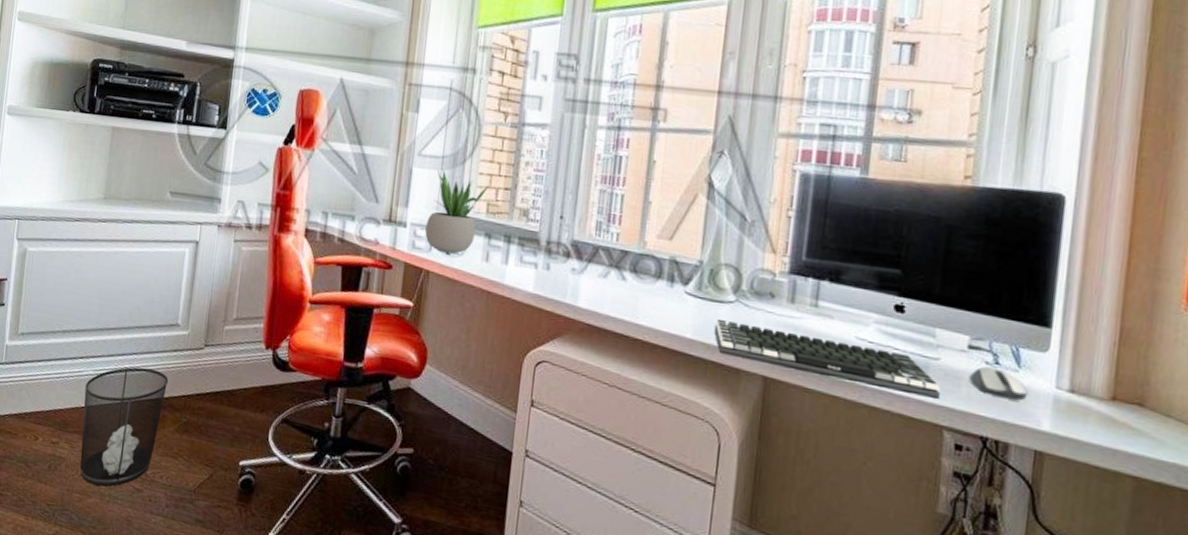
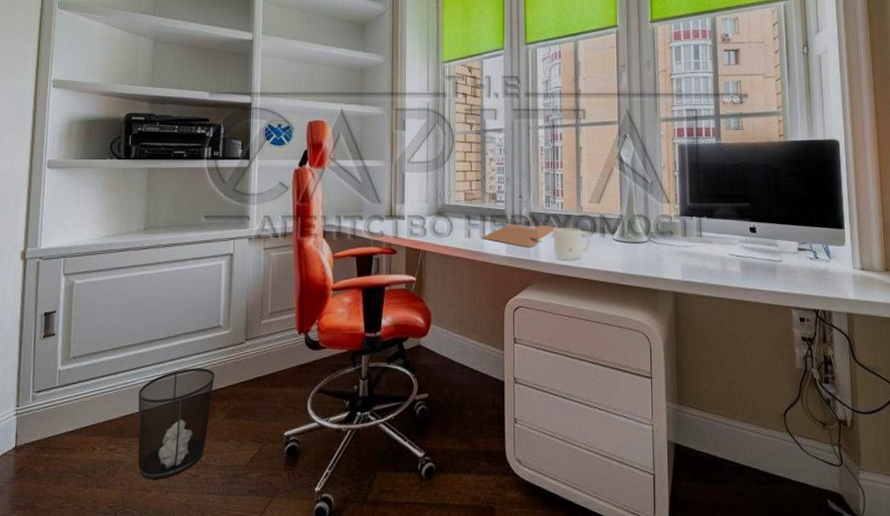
potted plant: present [425,169,489,254] -> none [420,171,464,235]
papers: none [502,251,610,286] -> present [481,224,559,247]
mug: none [598,265,653,313] -> present [553,227,590,261]
computer keyboard: present [713,318,941,399] -> none [636,255,787,288]
computer mouse: present [968,366,1028,401] -> none [801,261,838,281]

